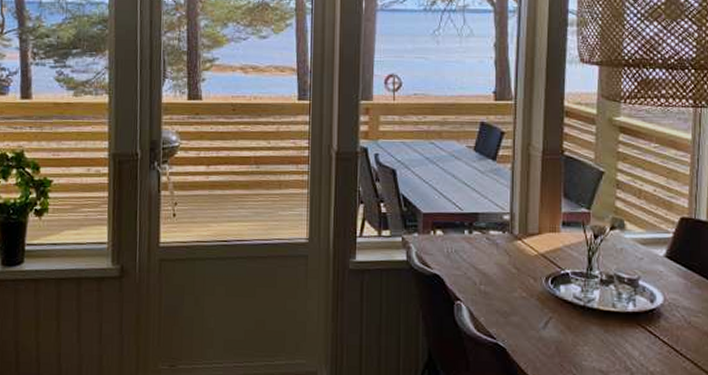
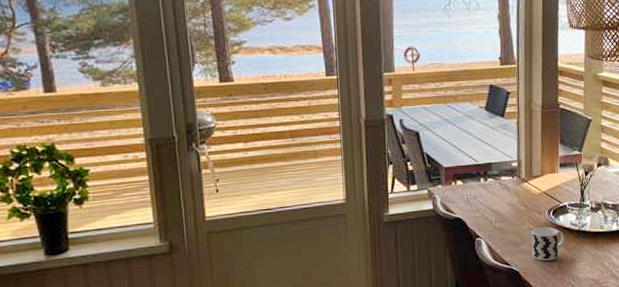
cup: none [524,297,566,340] -> present [532,227,565,261]

